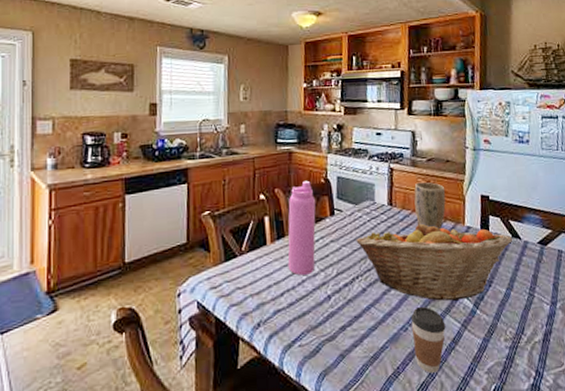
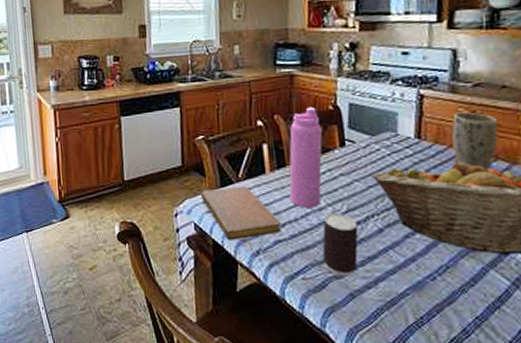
notebook: none [204,258,280,316] -> present [200,186,281,240]
beverage can: none [316,278,346,339] -> present [322,214,358,277]
coffee cup: present [411,306,446,373] -> none [441,255,489,330]

